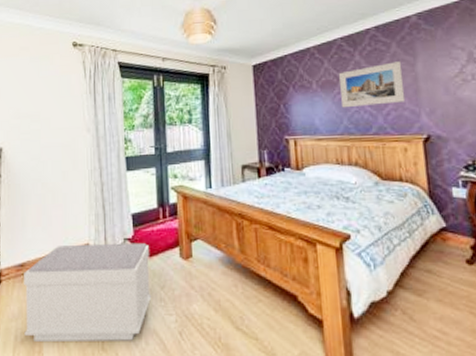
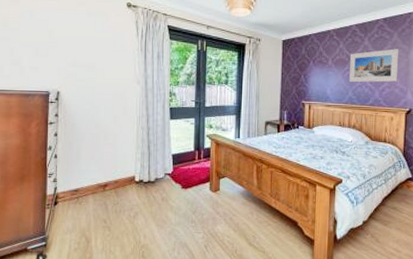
bench: present [24,242,152,341] -> none [77,176,186,251]

